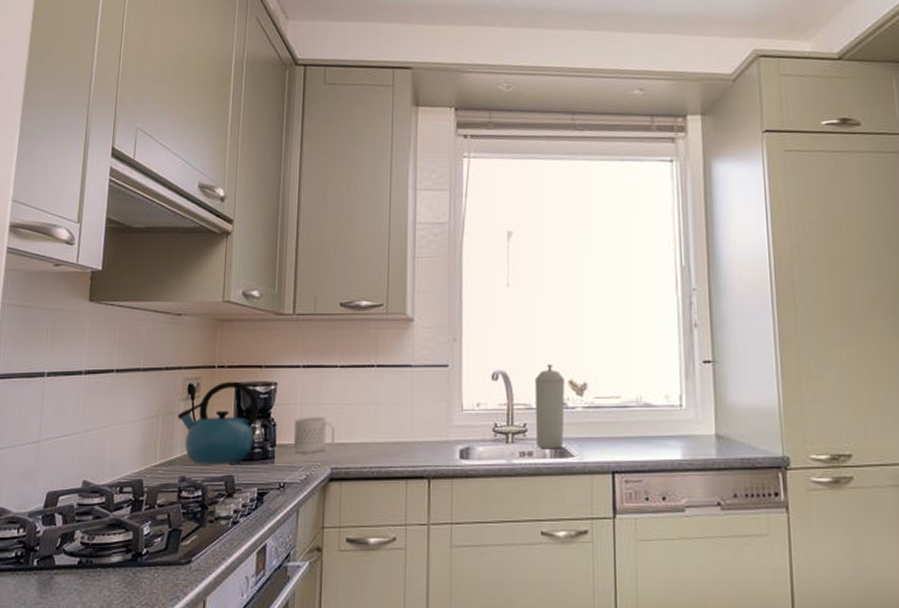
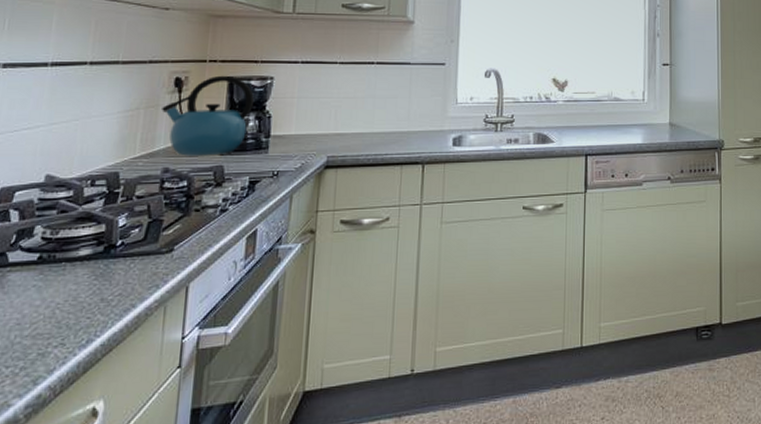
mug: present [293,417,335,452] -> none [289,109,333,143]
canister: present [534,364,566,449] -> none [522,64,550,137]

